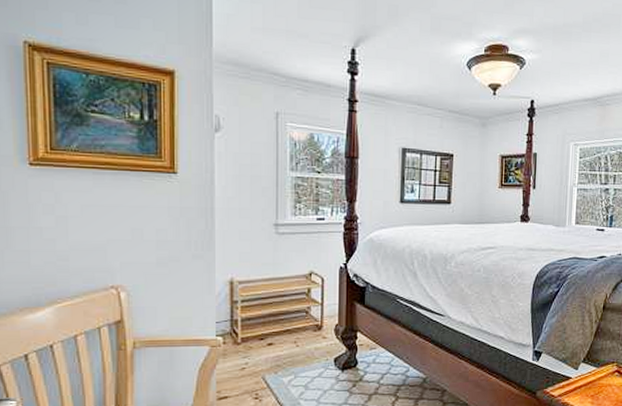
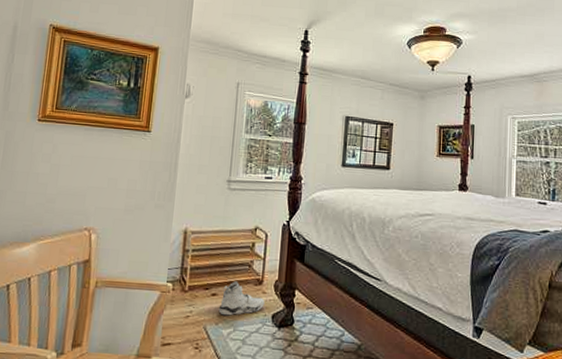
sneaker: none [276,329,326,364] -> present [218,281,265,316]

